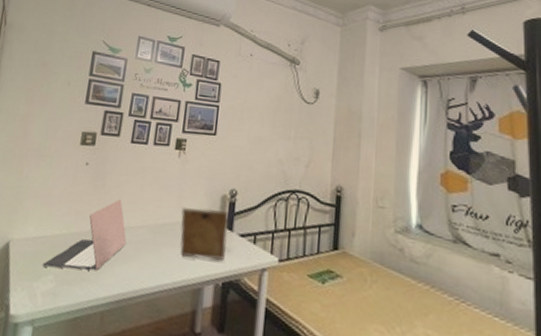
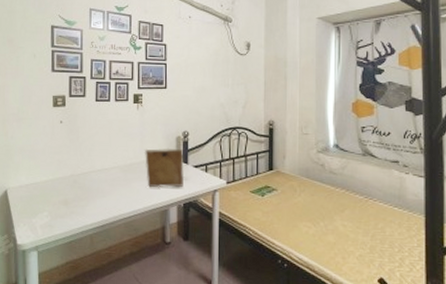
laptop: present [42,199,127,271] -> none [37,148,104,206]

